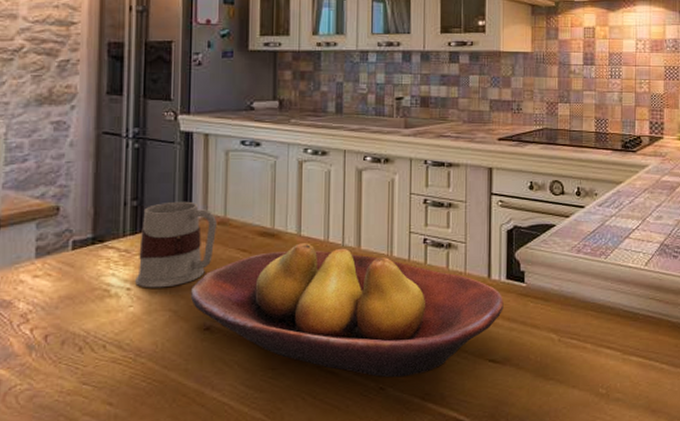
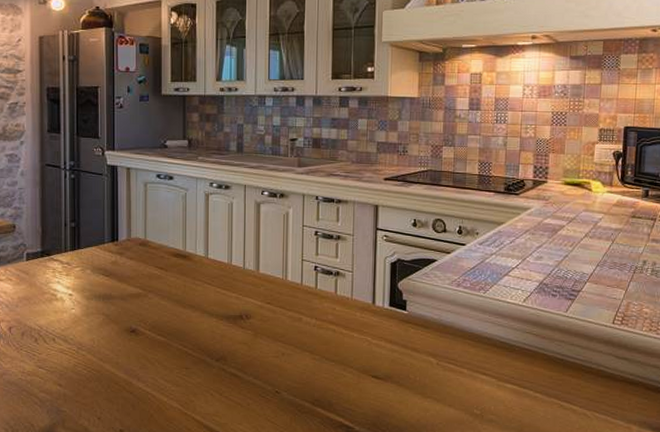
mug: present [134,201,216,288] -> none [75,224,138,296]
fruit bowl: present [190,243,504,378] -> none [118,265,386,384]

